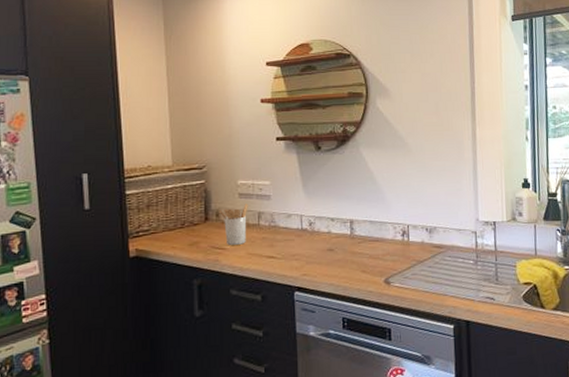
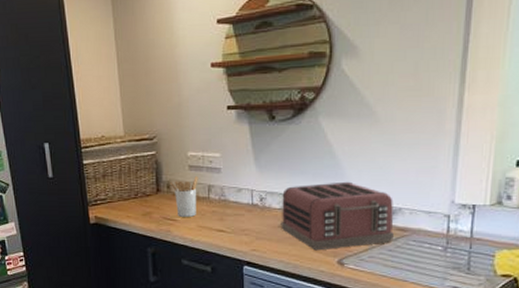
toaster: none [329,204,432,272] -> present [281,181,394,251]

